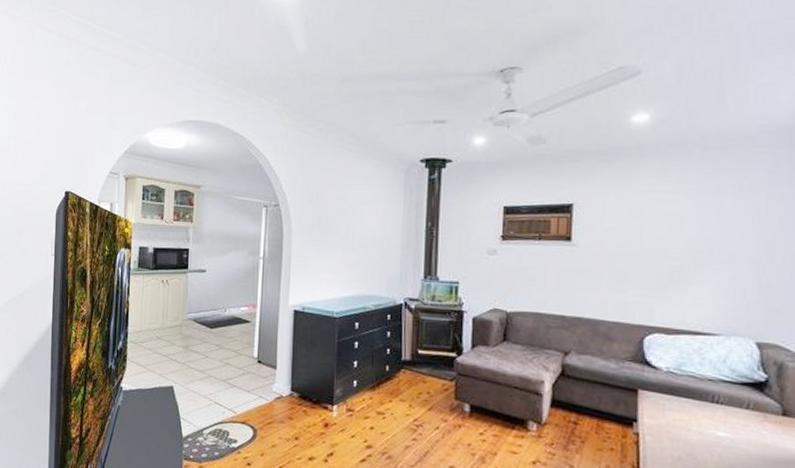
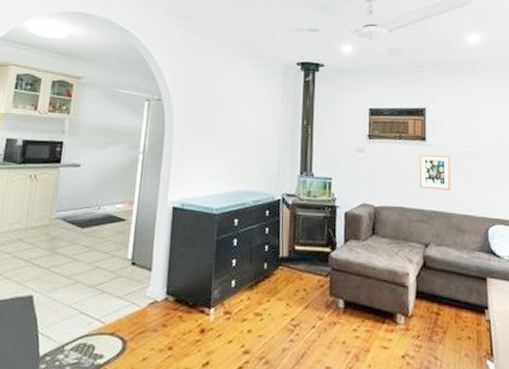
picture frame: none [560,255,601,296] -> present [419,154,451,191]

